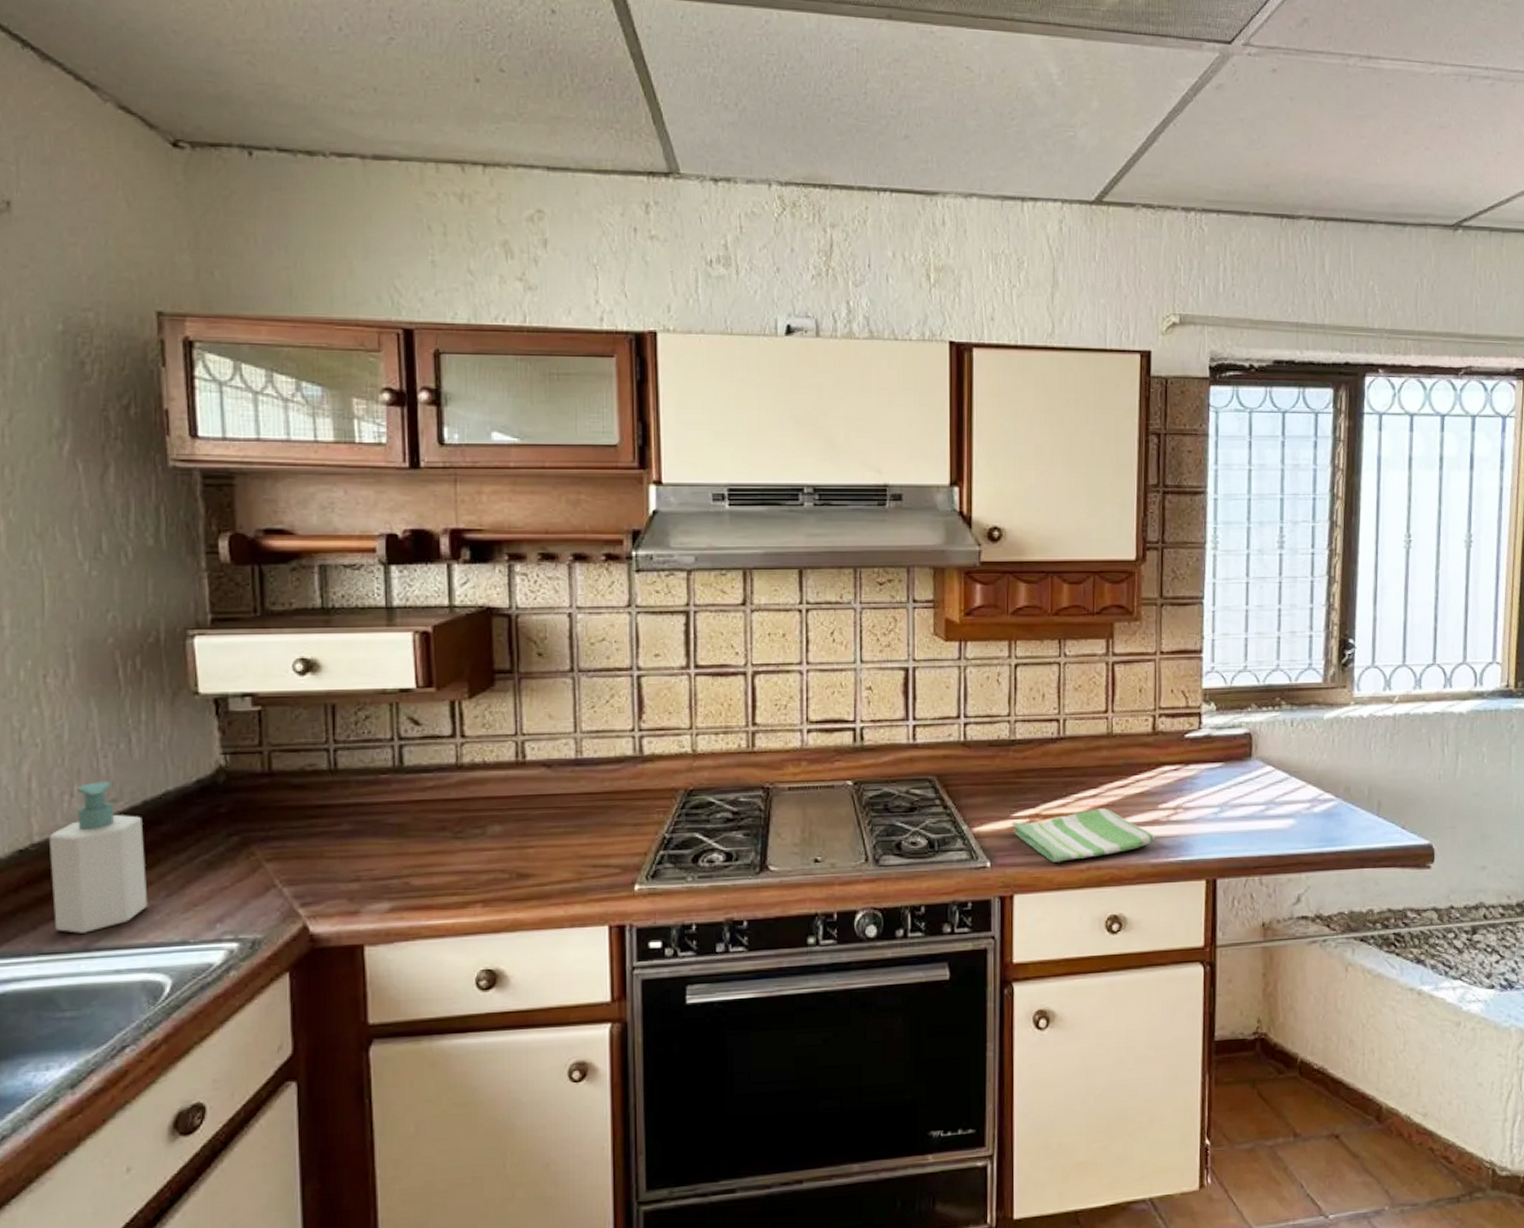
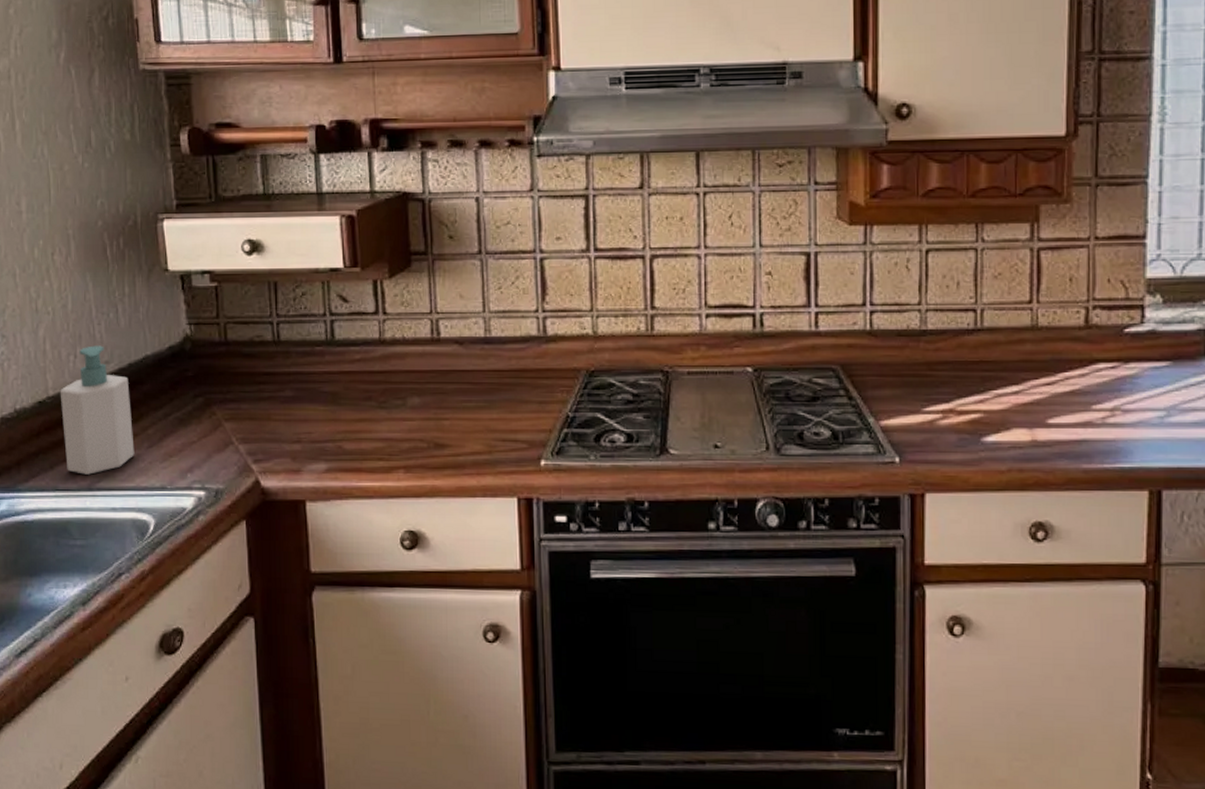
dish towel: present [1011,808,1156,862] -> none [922,406,1088,462]

